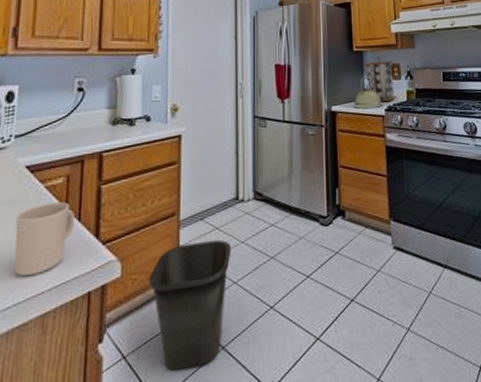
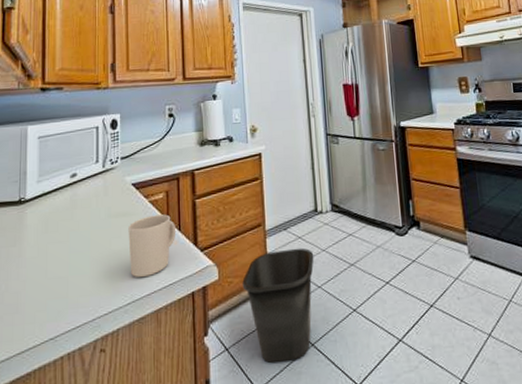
kettle: present [354,74,383,110] -> none [422,89,452,124]
spice rack: present [363,55,397,102] -> none [430,70,466,116]

